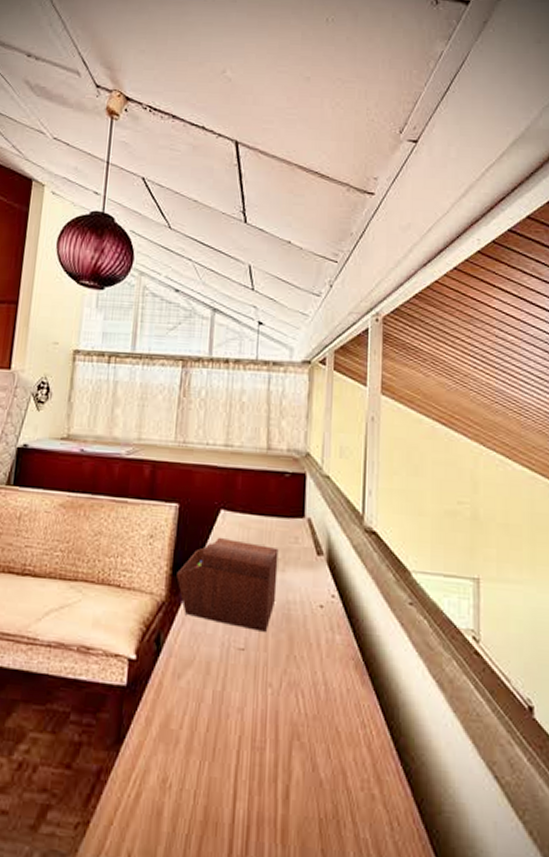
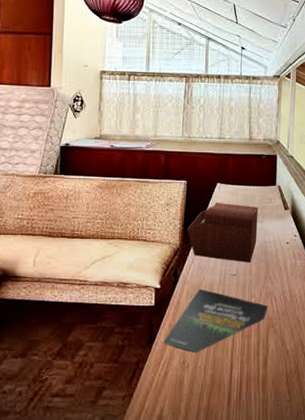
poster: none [136,667,291,768] -> present [163,289,268,353]

